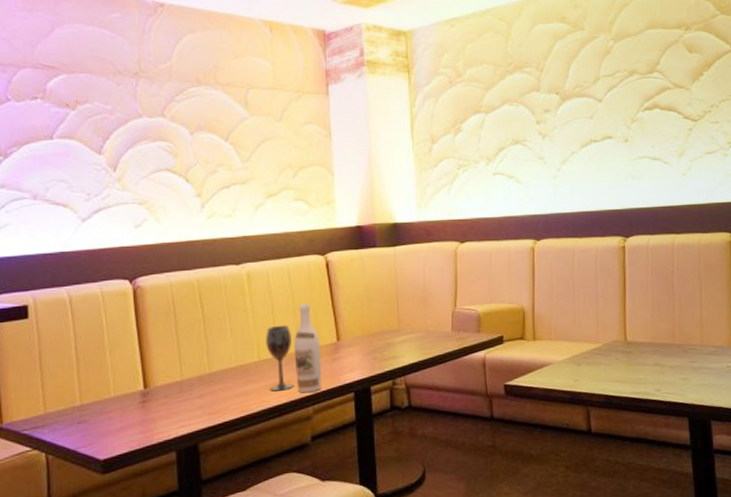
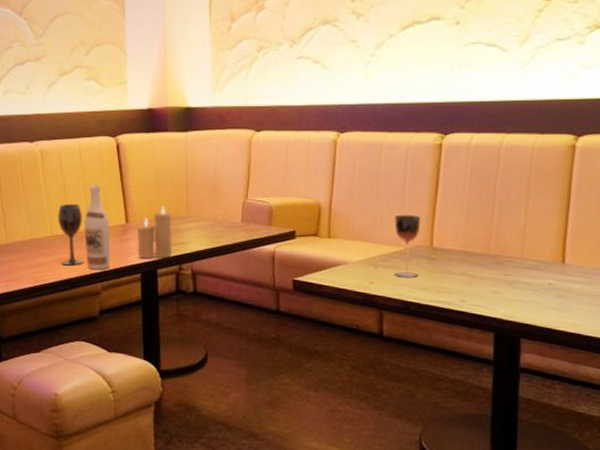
candle: none [348,321,386,377] -> present [136,206,173,259]
wineglass: none [591,312,617,373] -> present [394,214,421,278]

